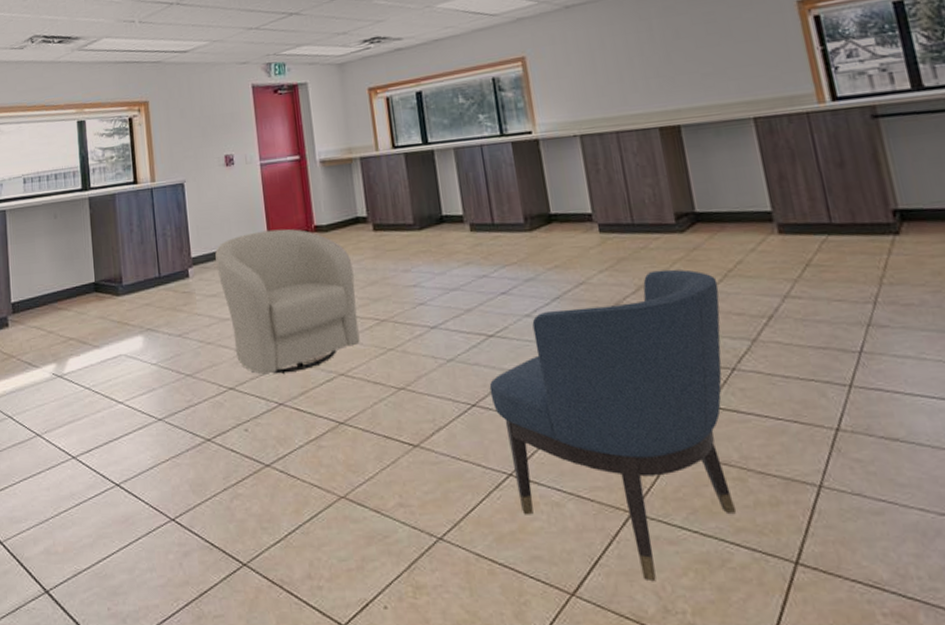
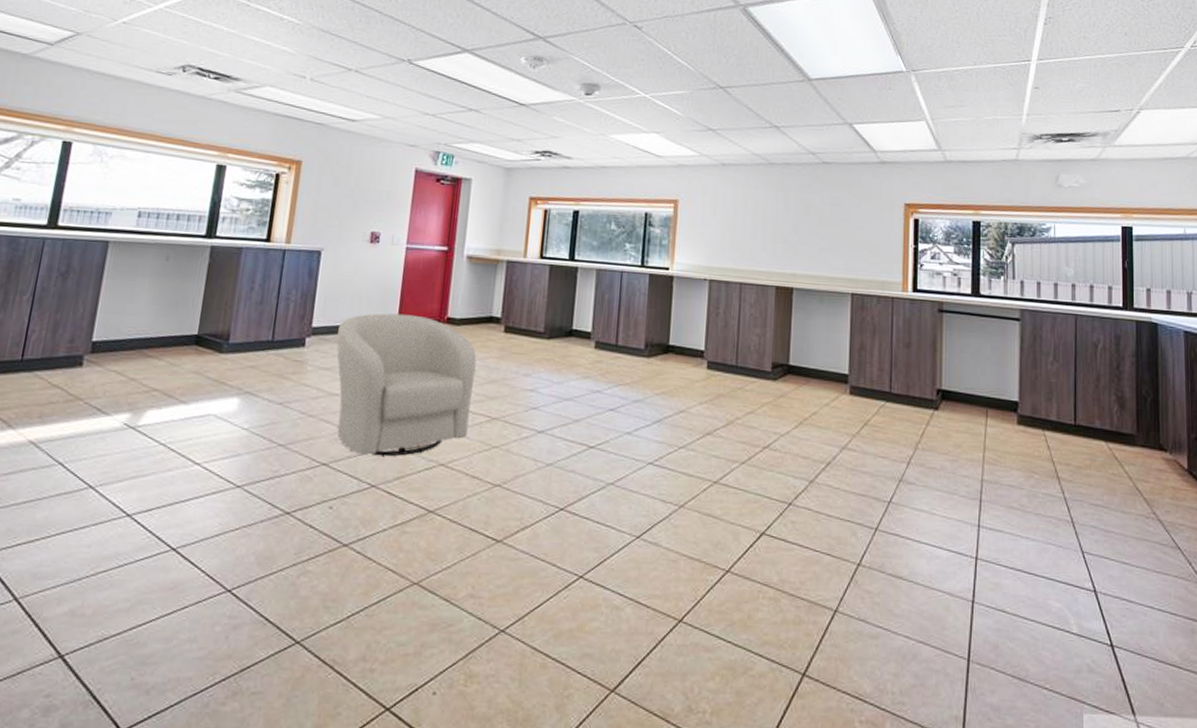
chair: present [489,269,737,580] -> none [579,409,794,682]

